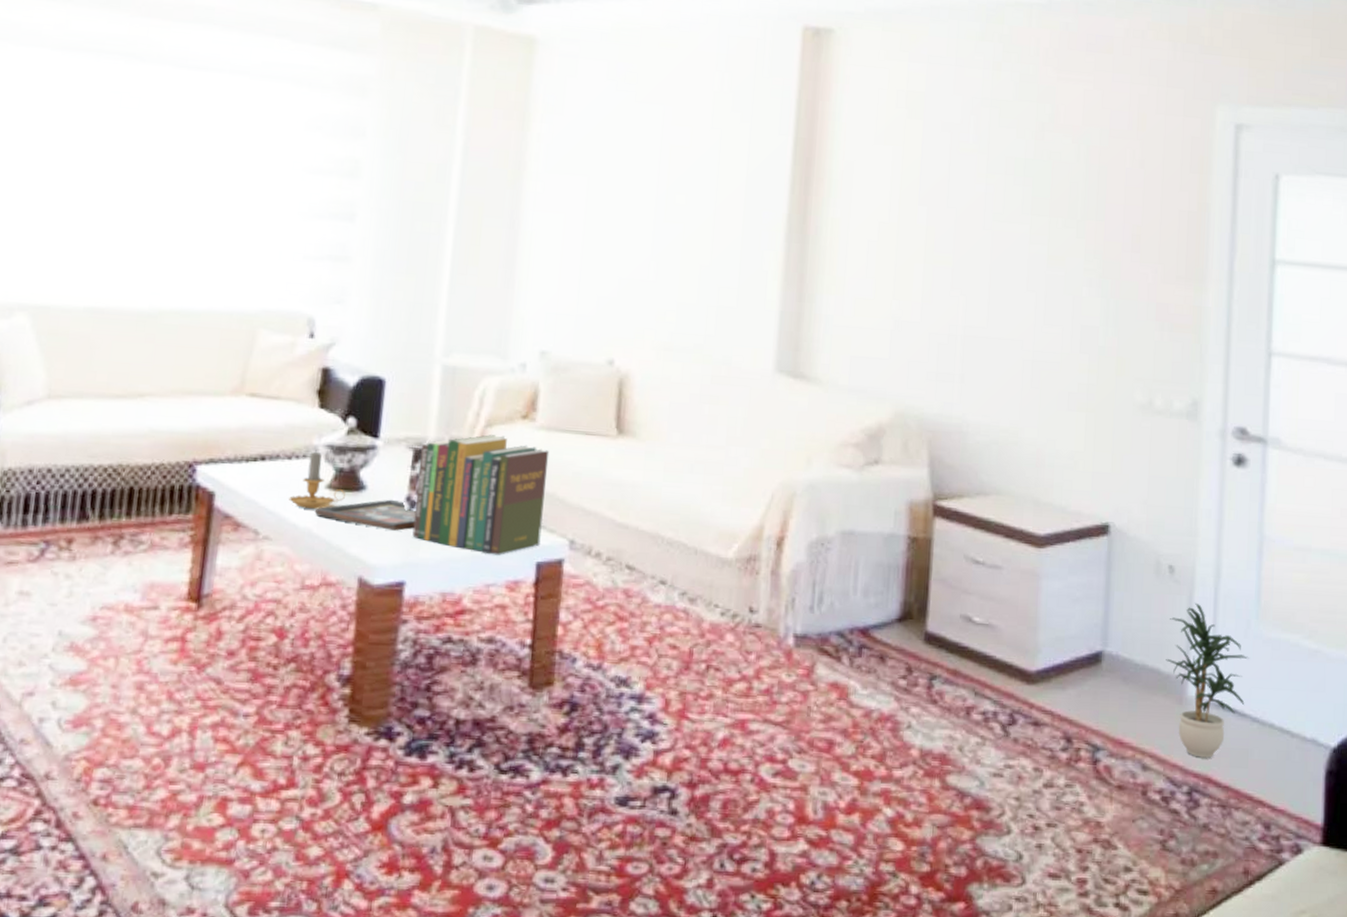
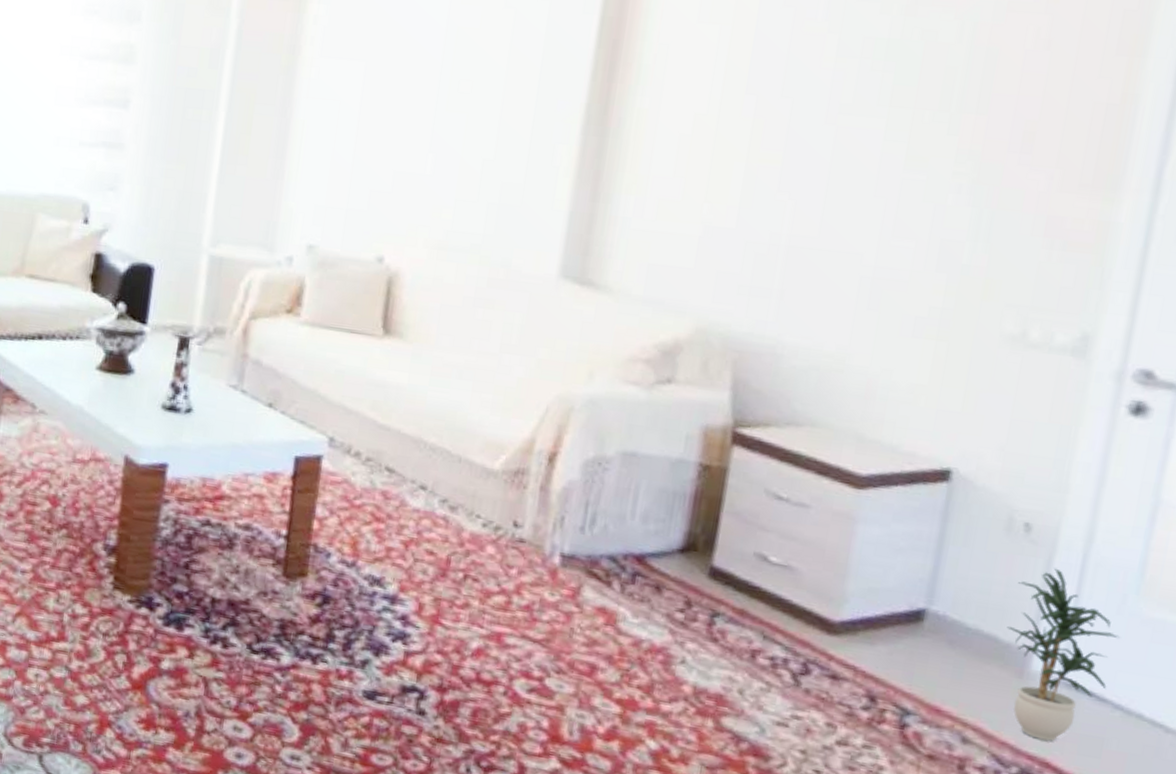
candle: present [289,450,345,509] -> none [63,332,114,389]
decorative tray: present [315,499,417,531] -> none [86,384,181,415]
books: present [412,435,550,555] -> none [176,327,313,447]

